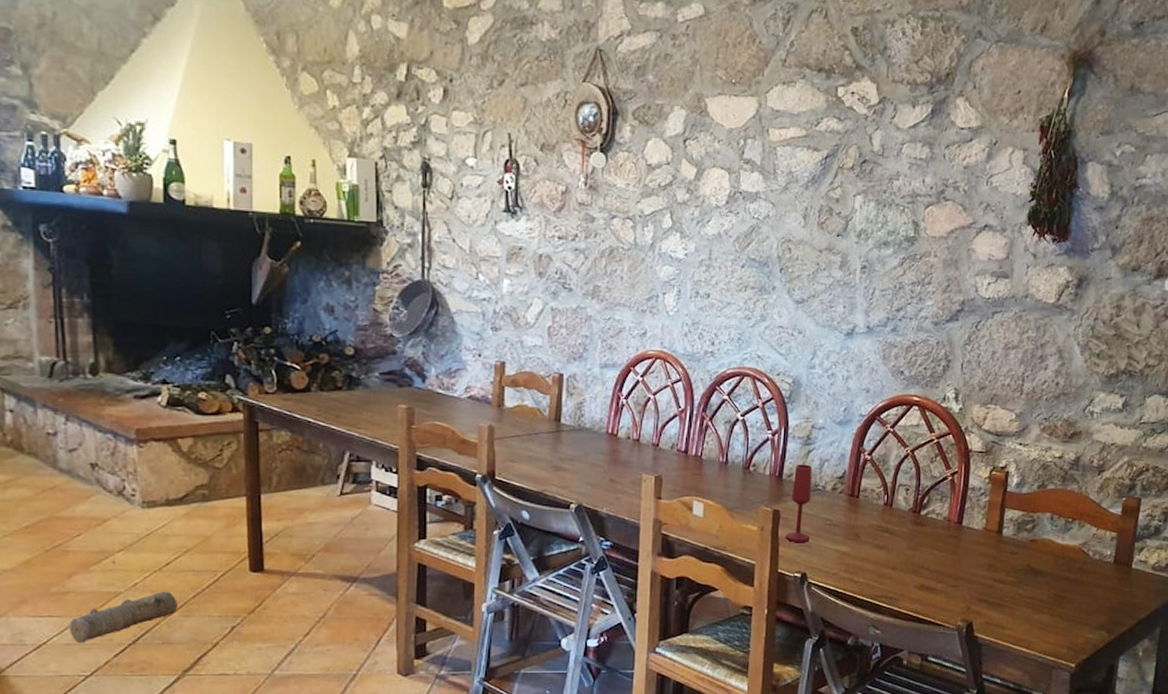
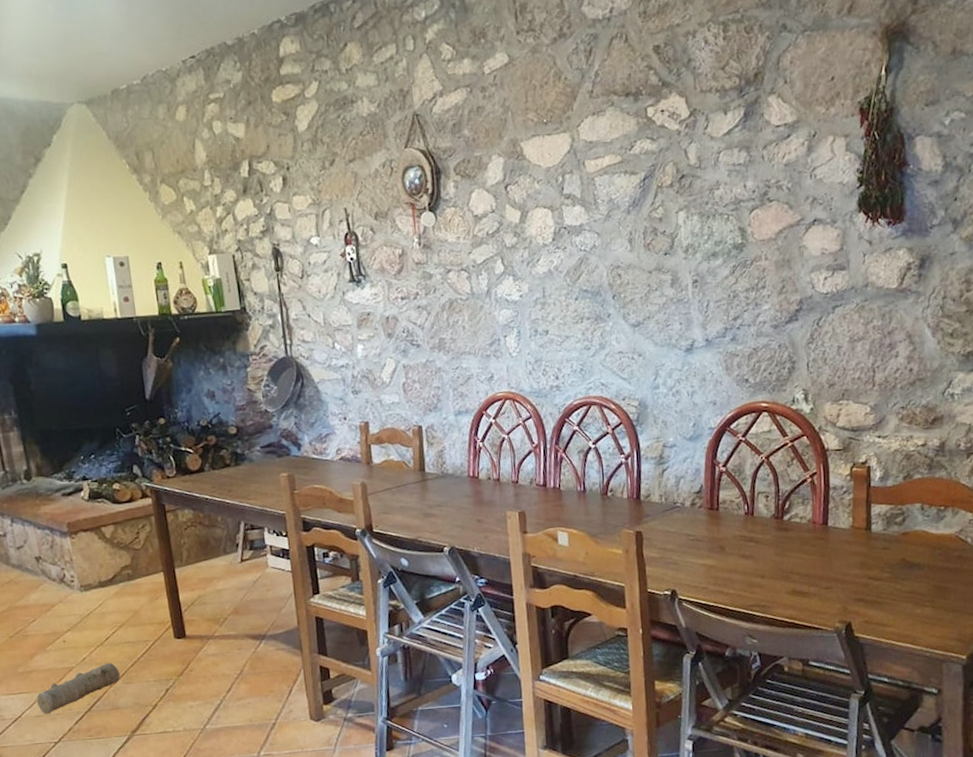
wine glass: present [785,464,812,543] -> none [650,483,675,562]

